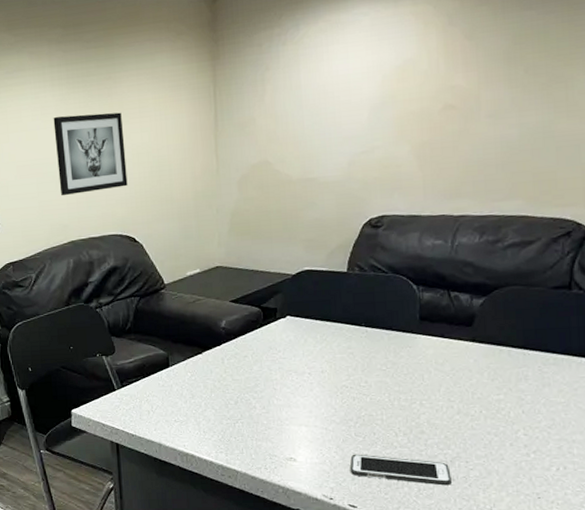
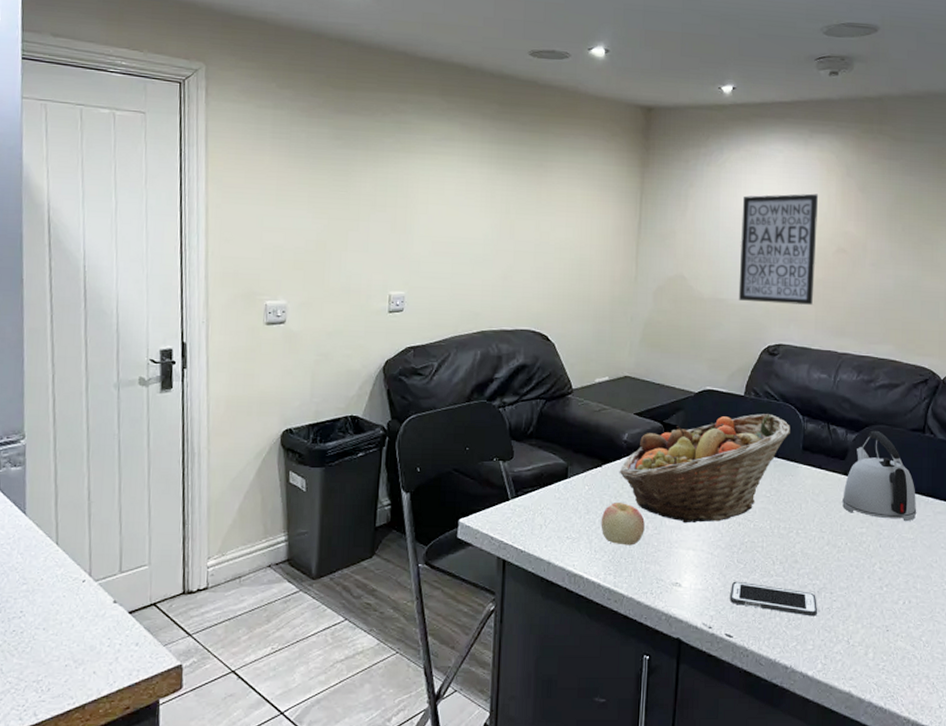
wall art: present [53,112,128,196] -> none [476,195,549,282]
apple: none [206,386,252,425] -> present [600,503,645,546]
fruit basket: none [220,287,404,401] -> present [619,414,790,524]
wall art: none [326,51,419,177] -> present [738,193,818,305]
kettle: none [472,292,567,385] -> present [842,430,917,522]

